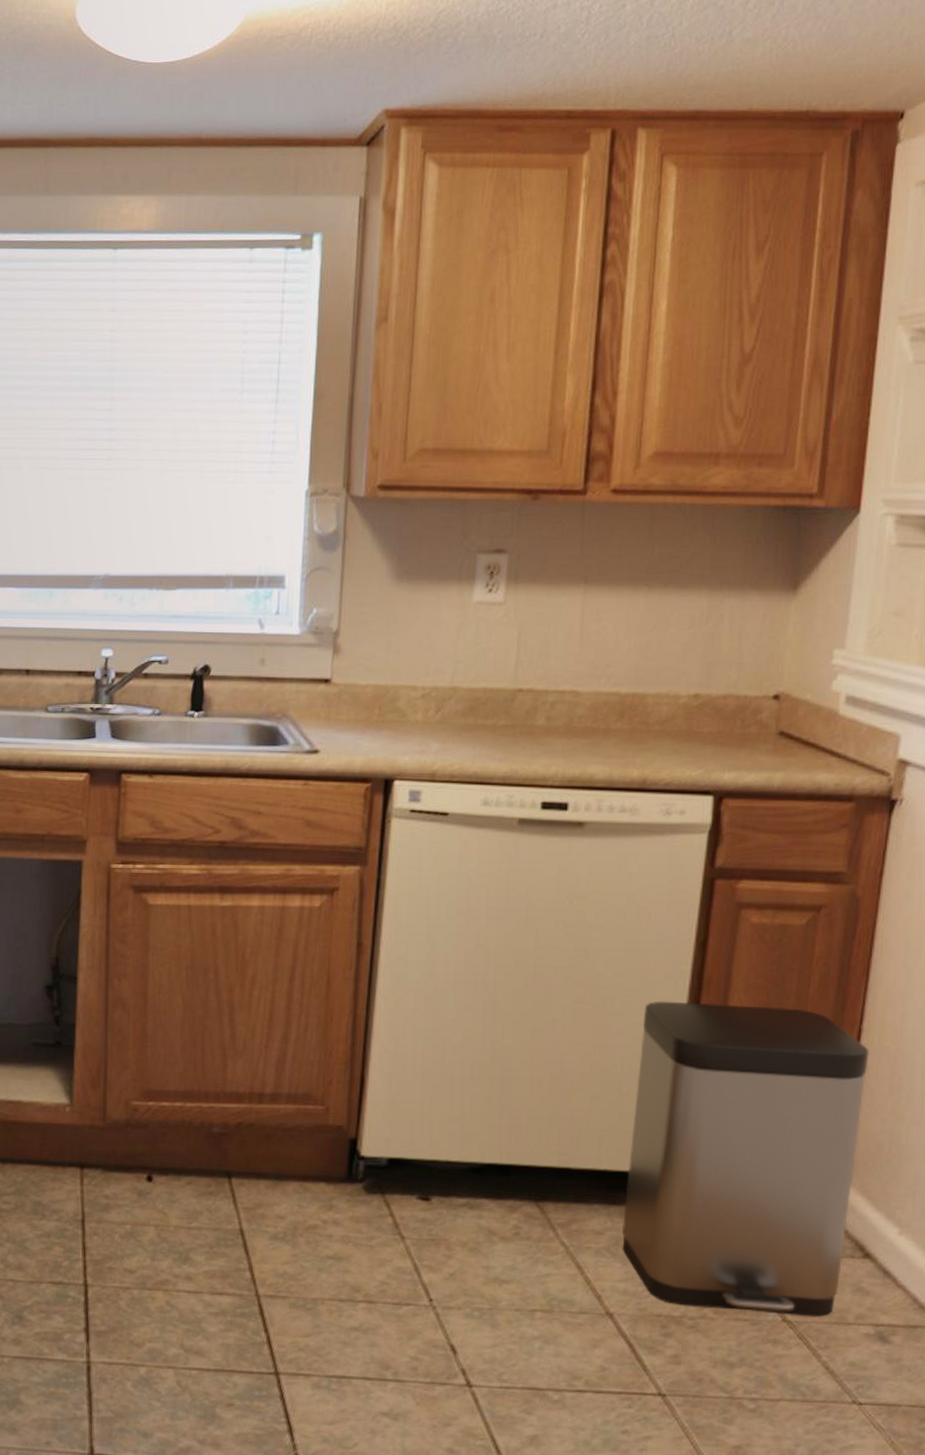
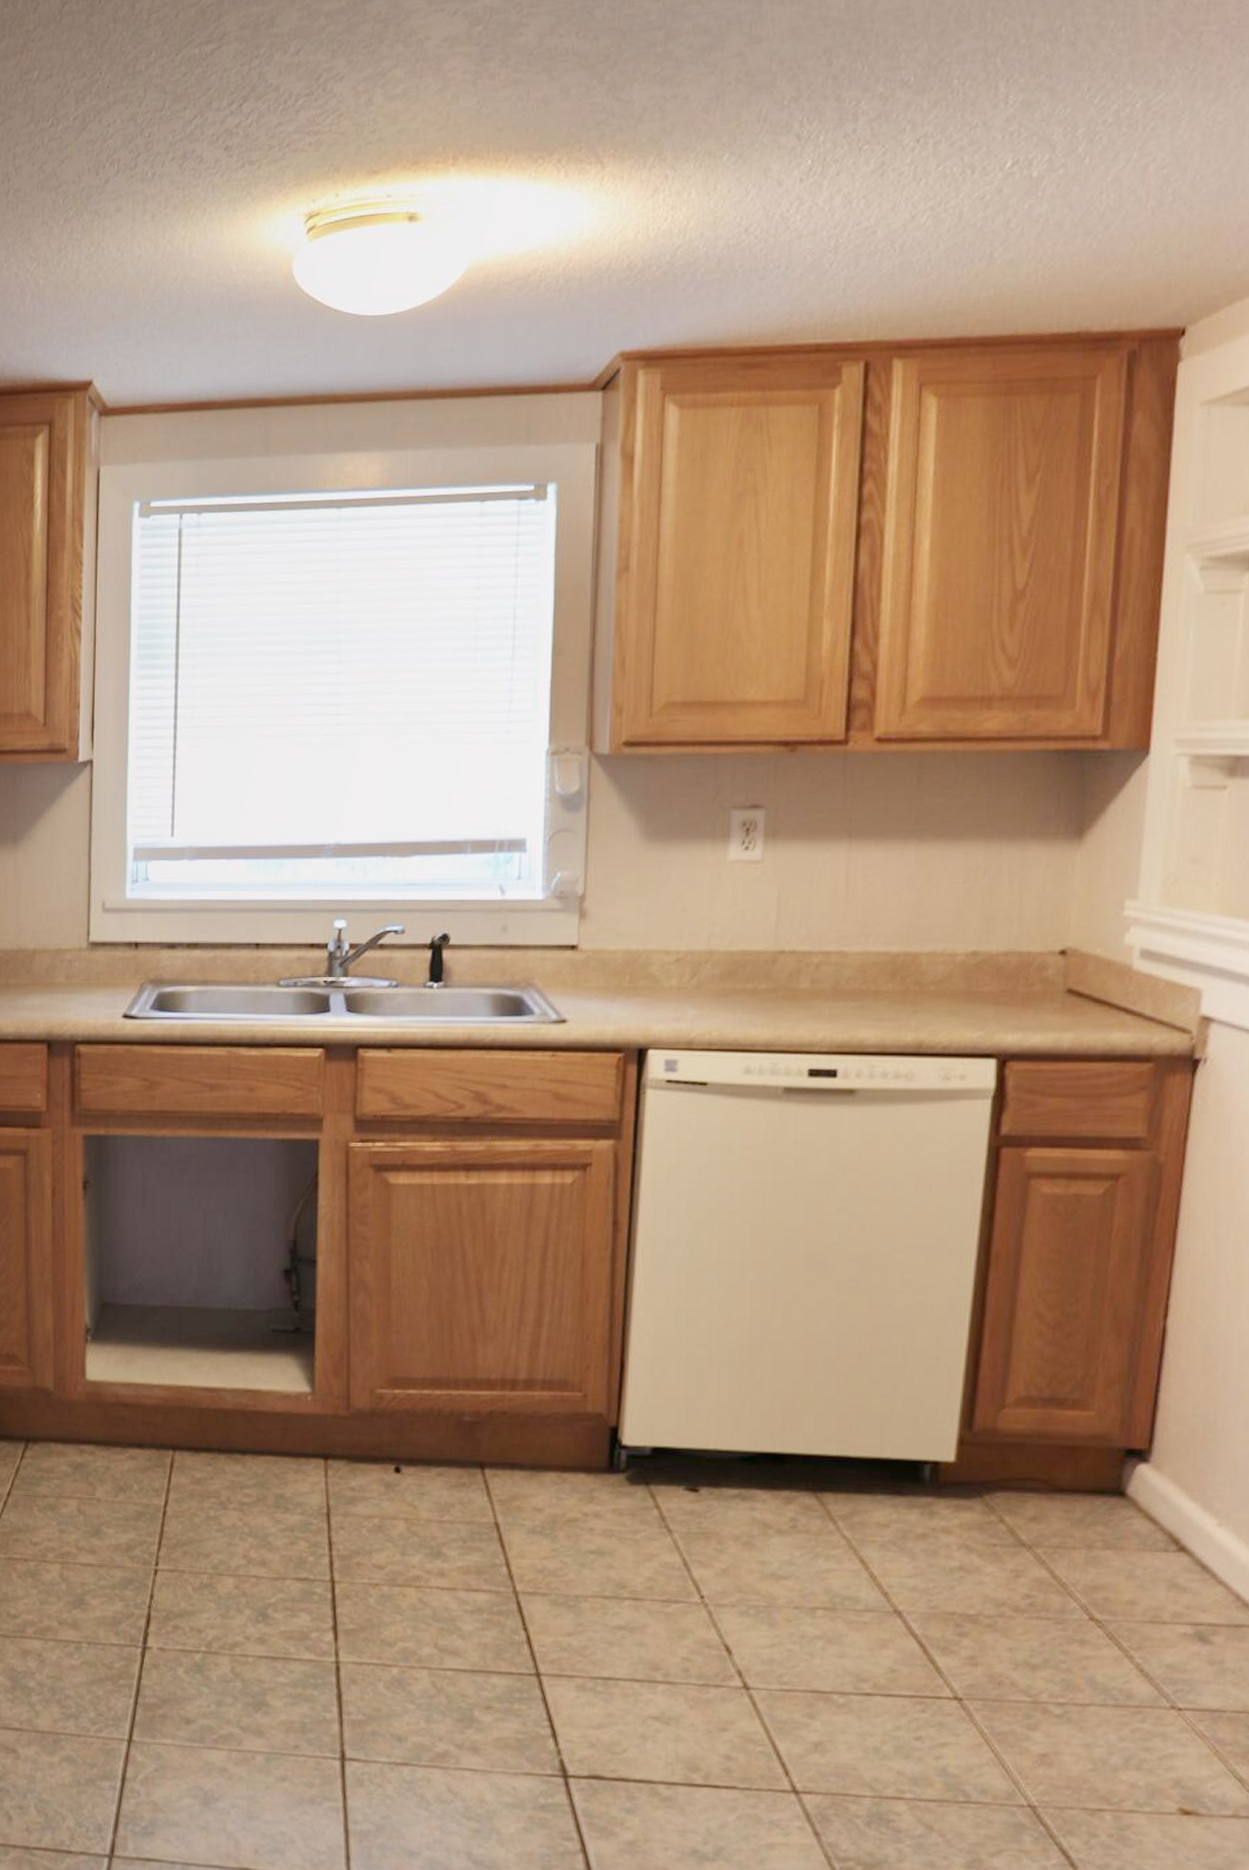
pedal bin: present [621,1001,869,1316] -> none [908,1278,1178,1614]

